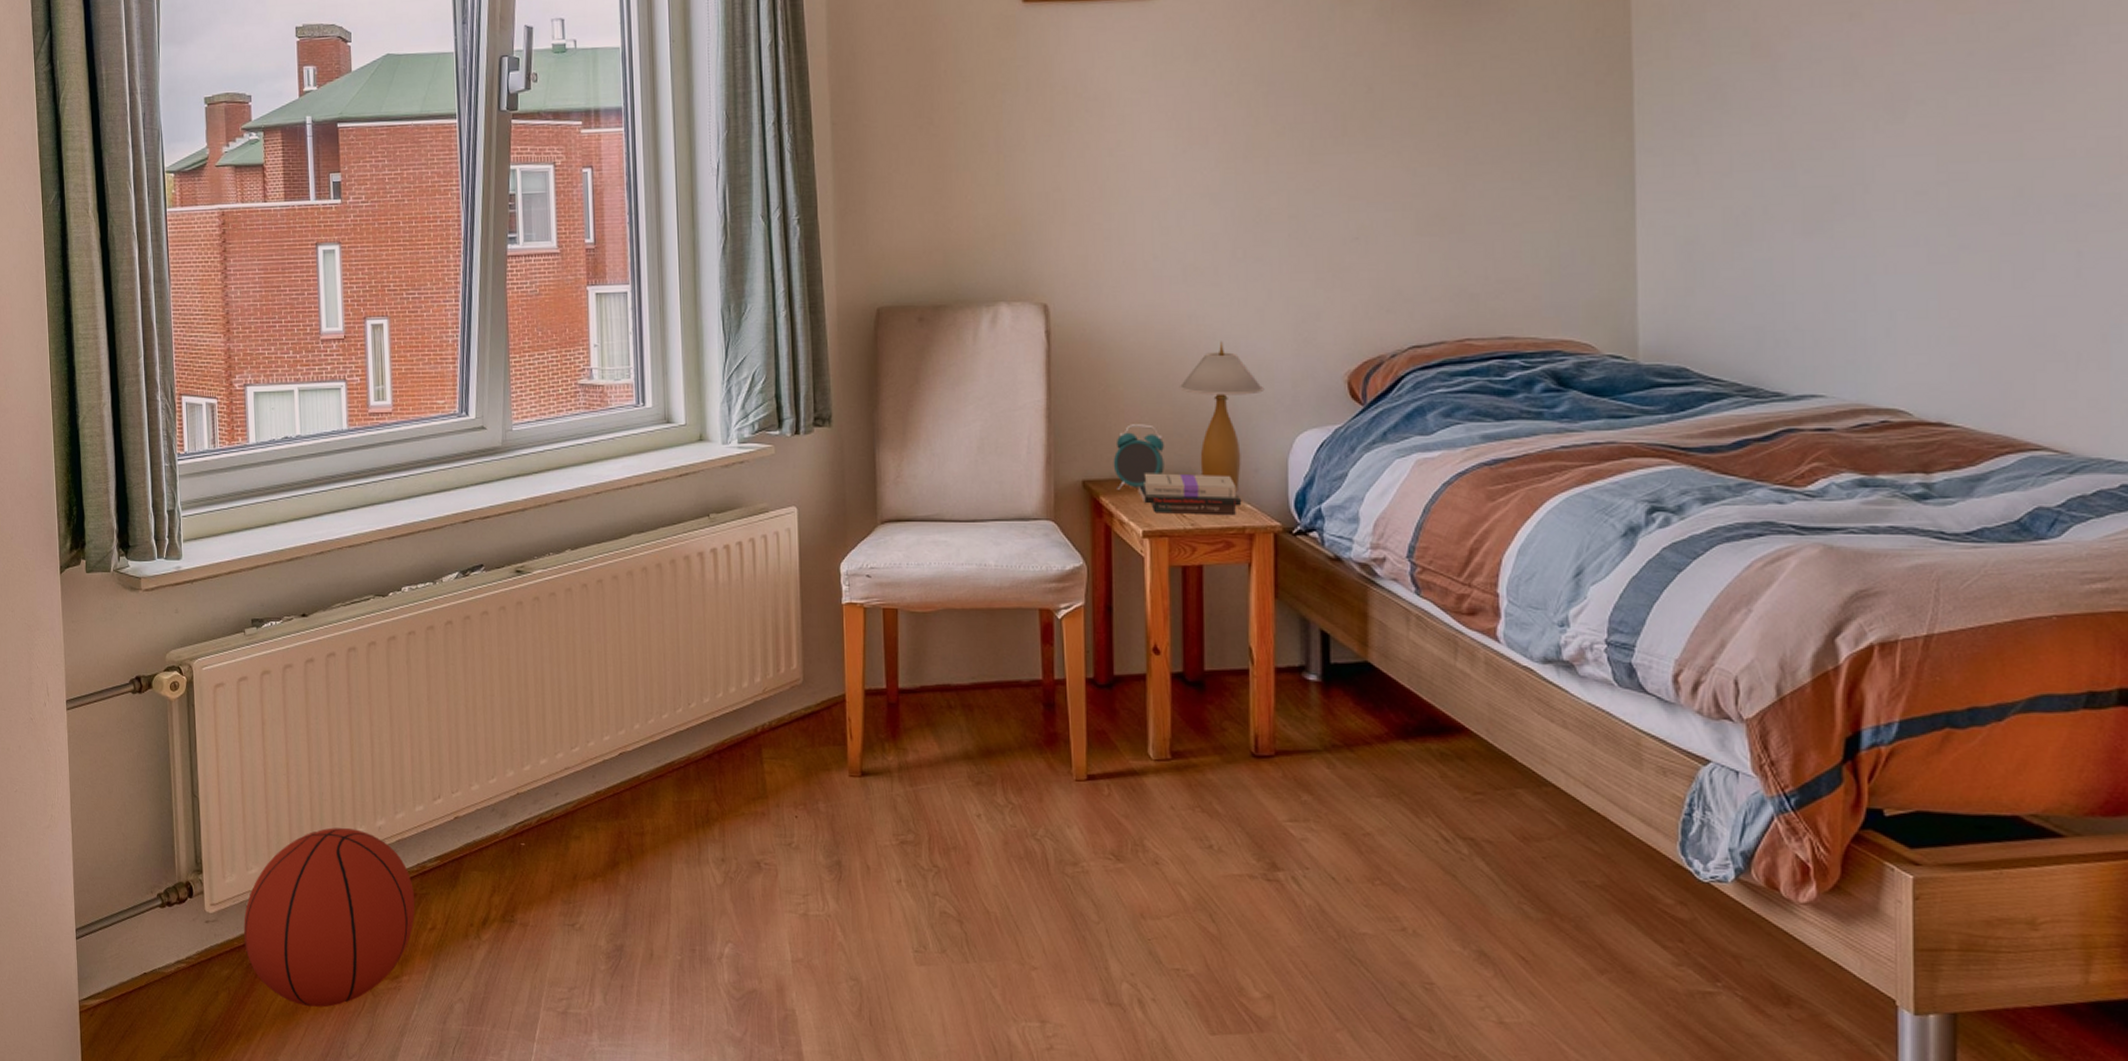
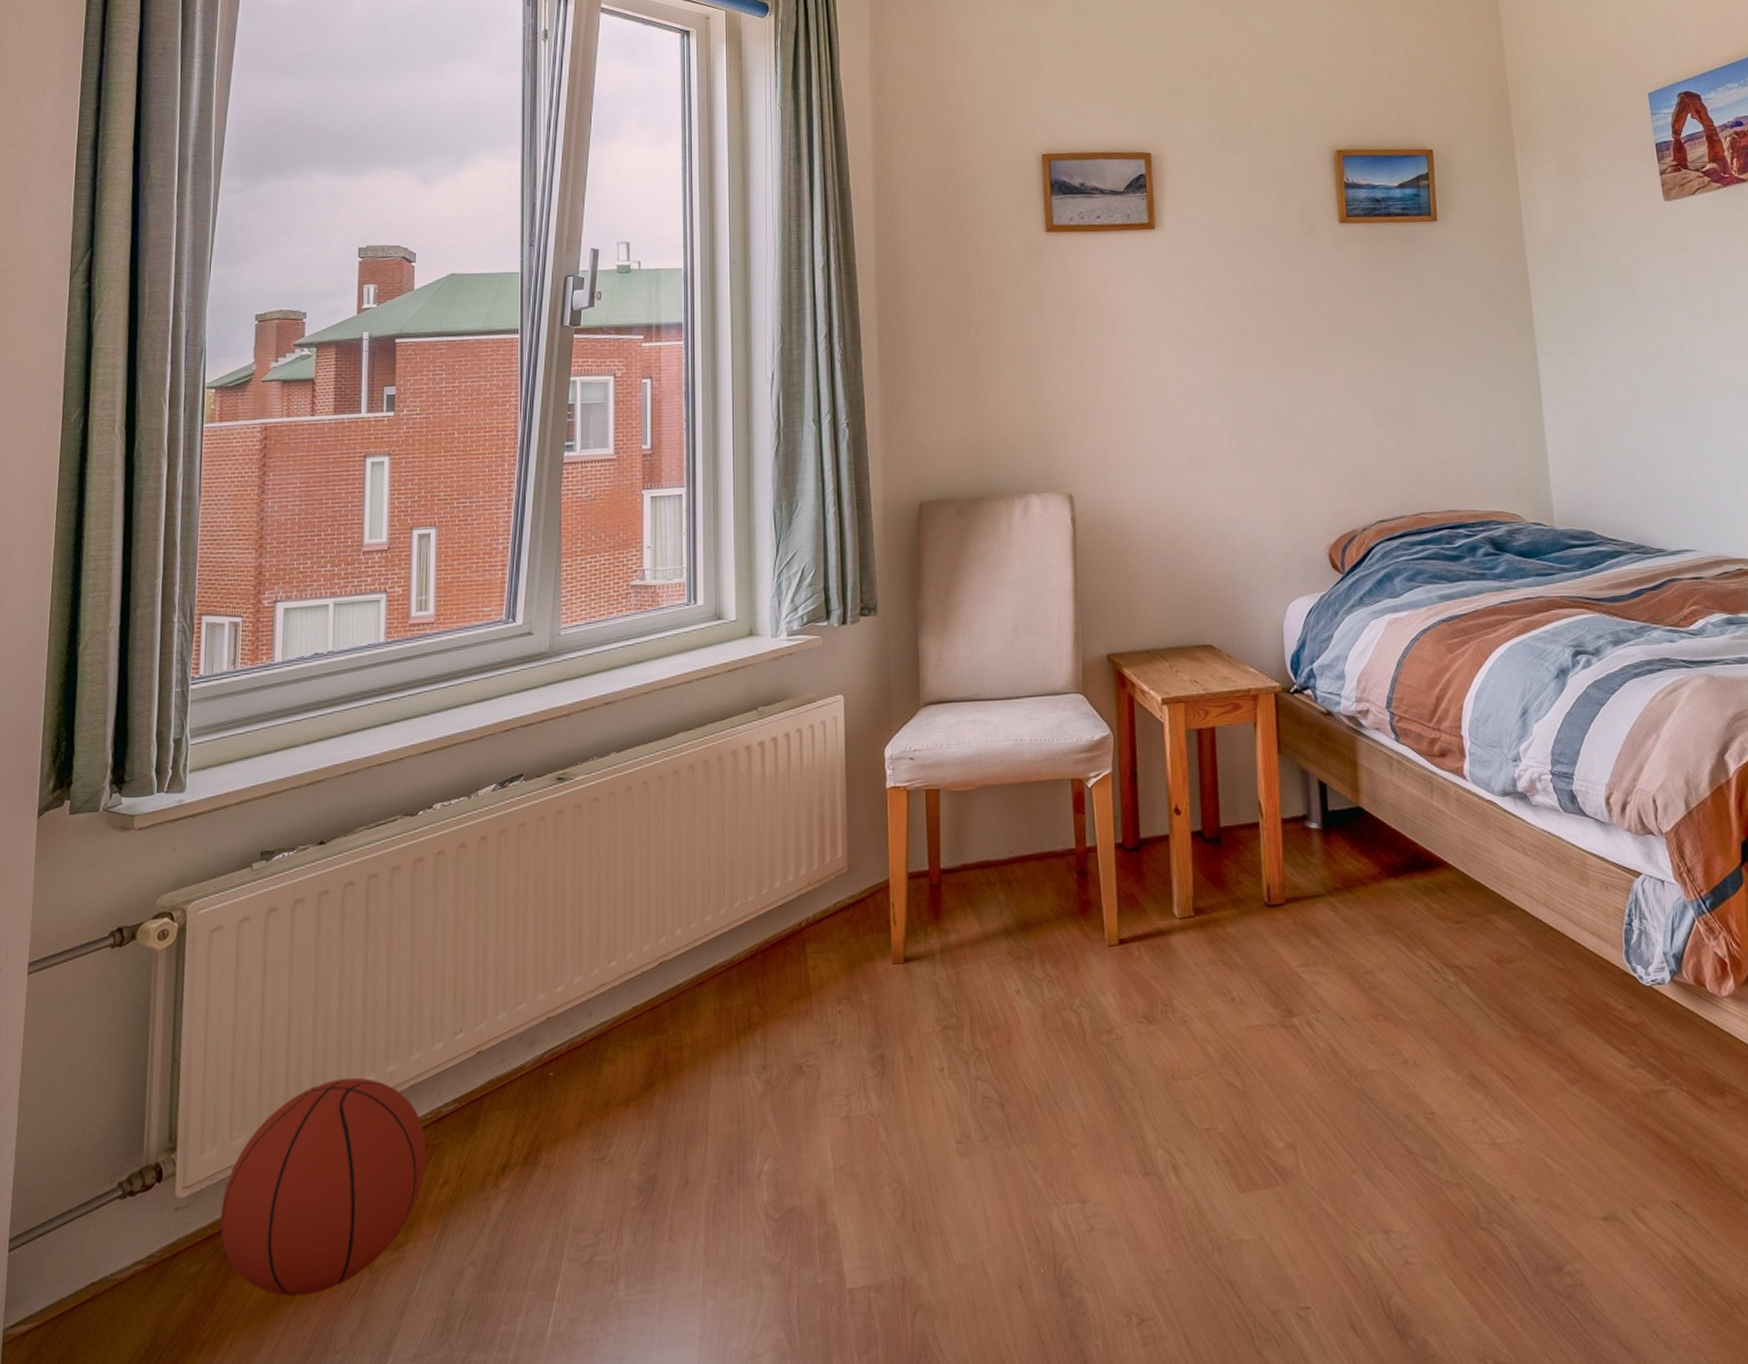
alarm clock: present [1113,424,1164,491] -> none [1133,599,1179,663]
books: present [1137,473,1242,516] -> none [1155,642,1246,681]
table lamp: present [1179,341,1265,492] -> none [1188,522,1261,657]

